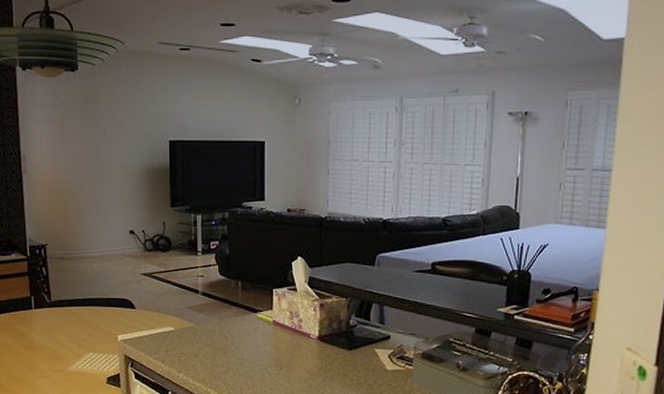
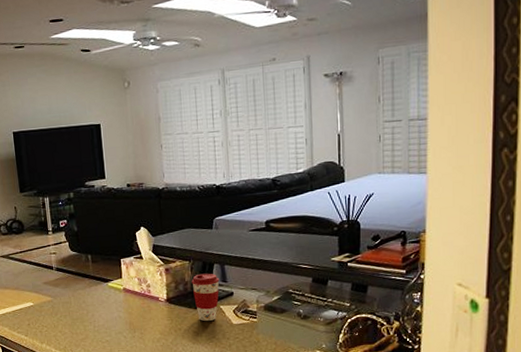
coffee cup: none [347,312,377,365] -> present [191,273,220,322]

